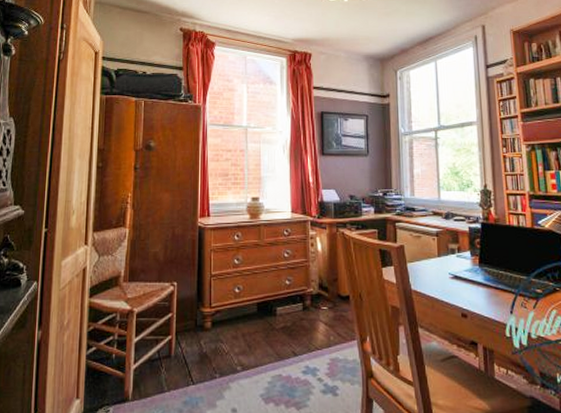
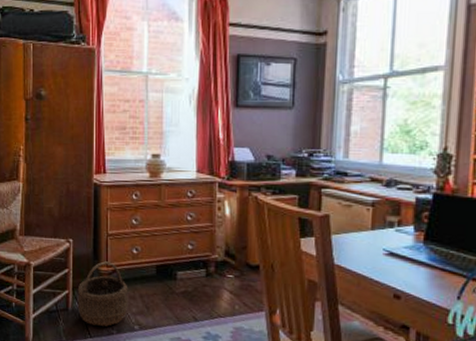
wicker basket: none [180,302,231,370] -> present [77,261,128,326]

